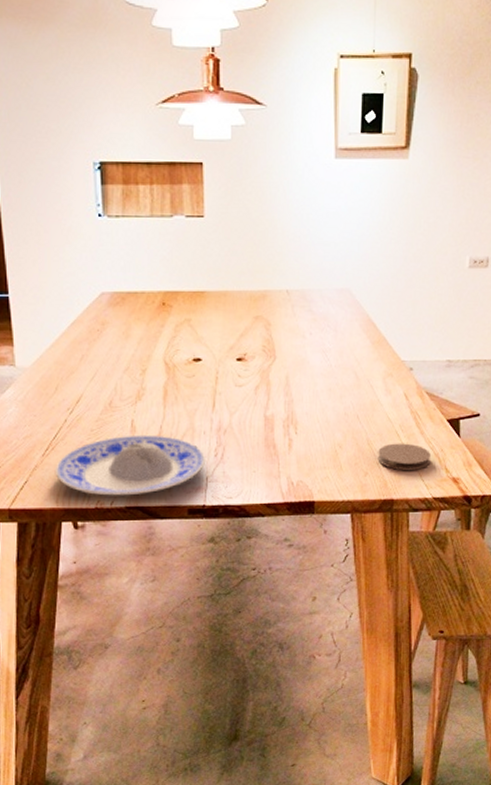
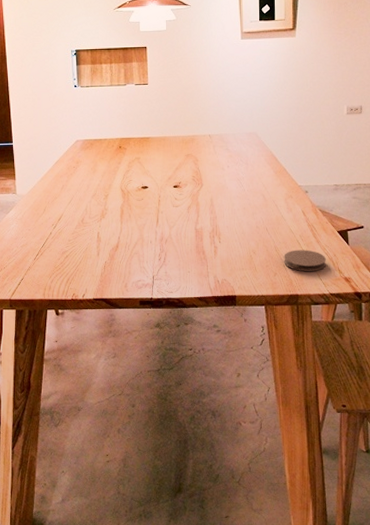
plate: present [54,434,206,496] -> none [42,243,153,290]

